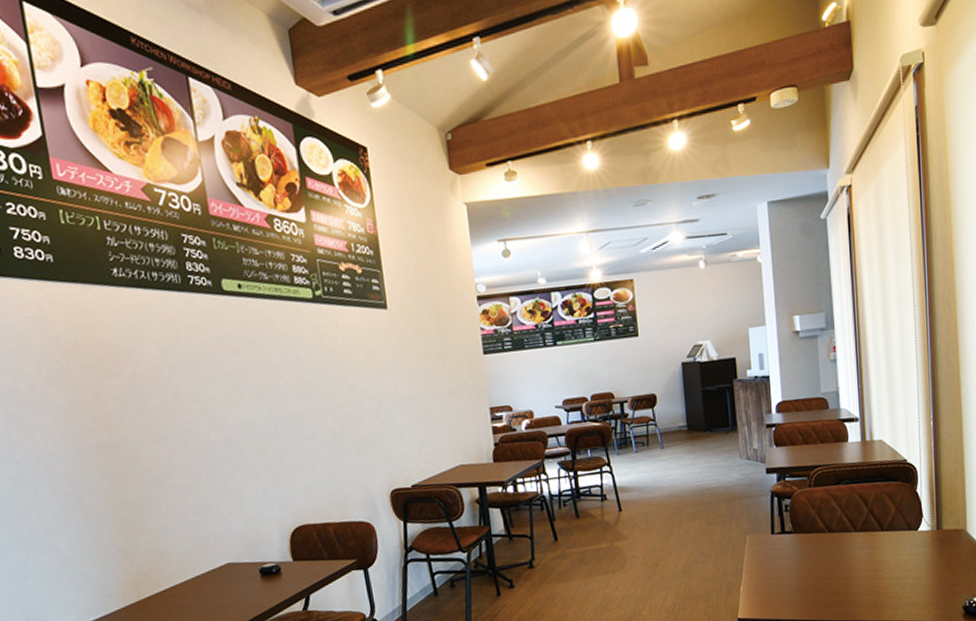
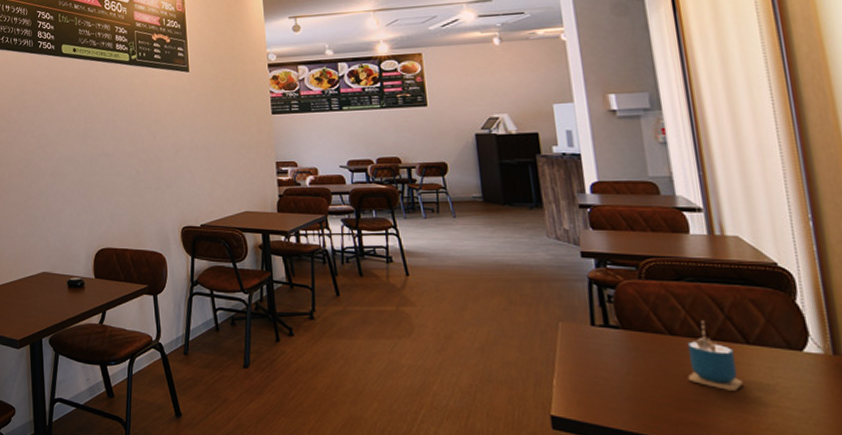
cup: none [839,516,877,572] -> present [687,321,743,391]

